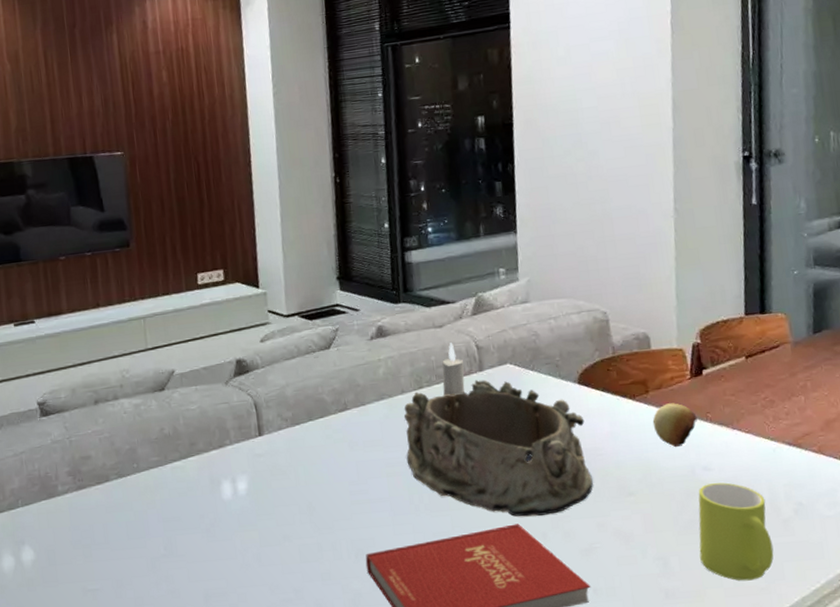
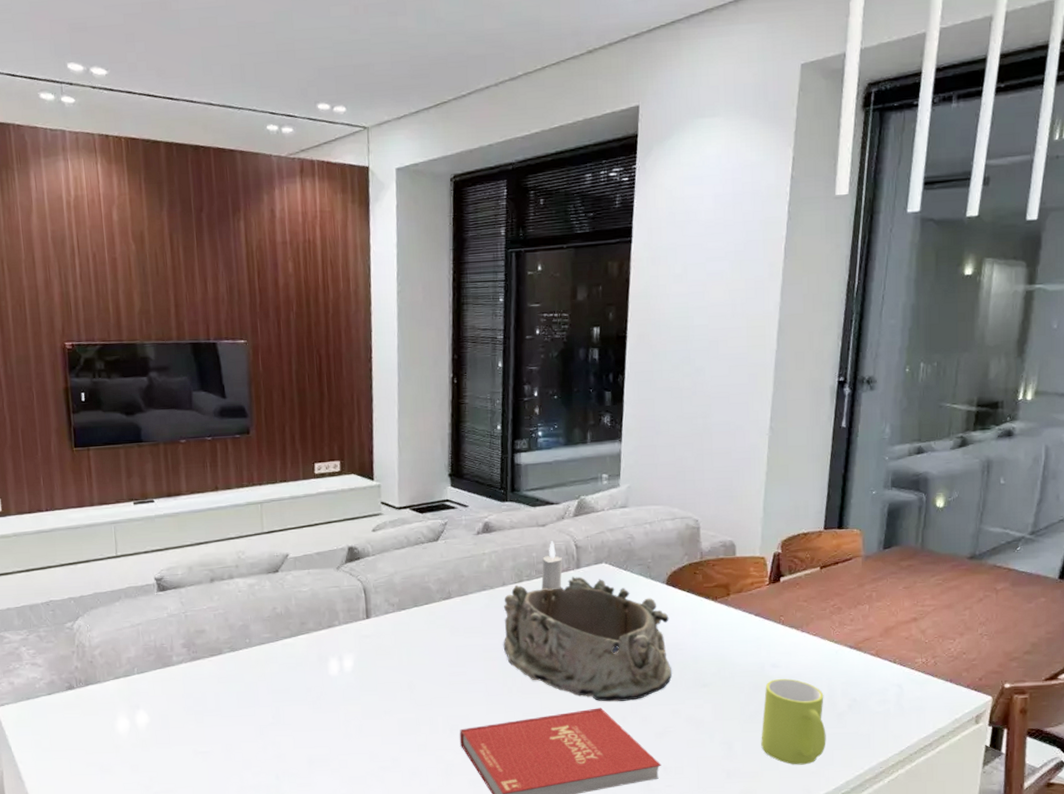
fruit: present [652,403,697,448] -> none [730,606,771,646]

